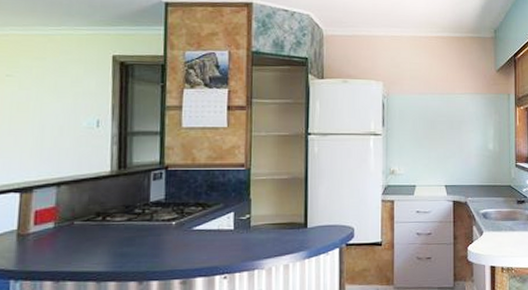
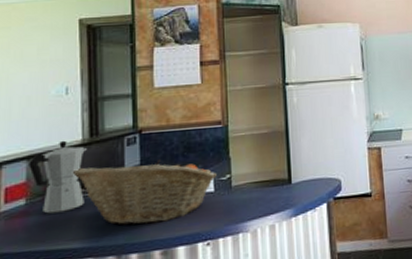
moka pot: none [58,170,115,238] -> present [28,140,87,214]
fruit basket: none [101,196,237,255] -> present [73,159,217,225]

